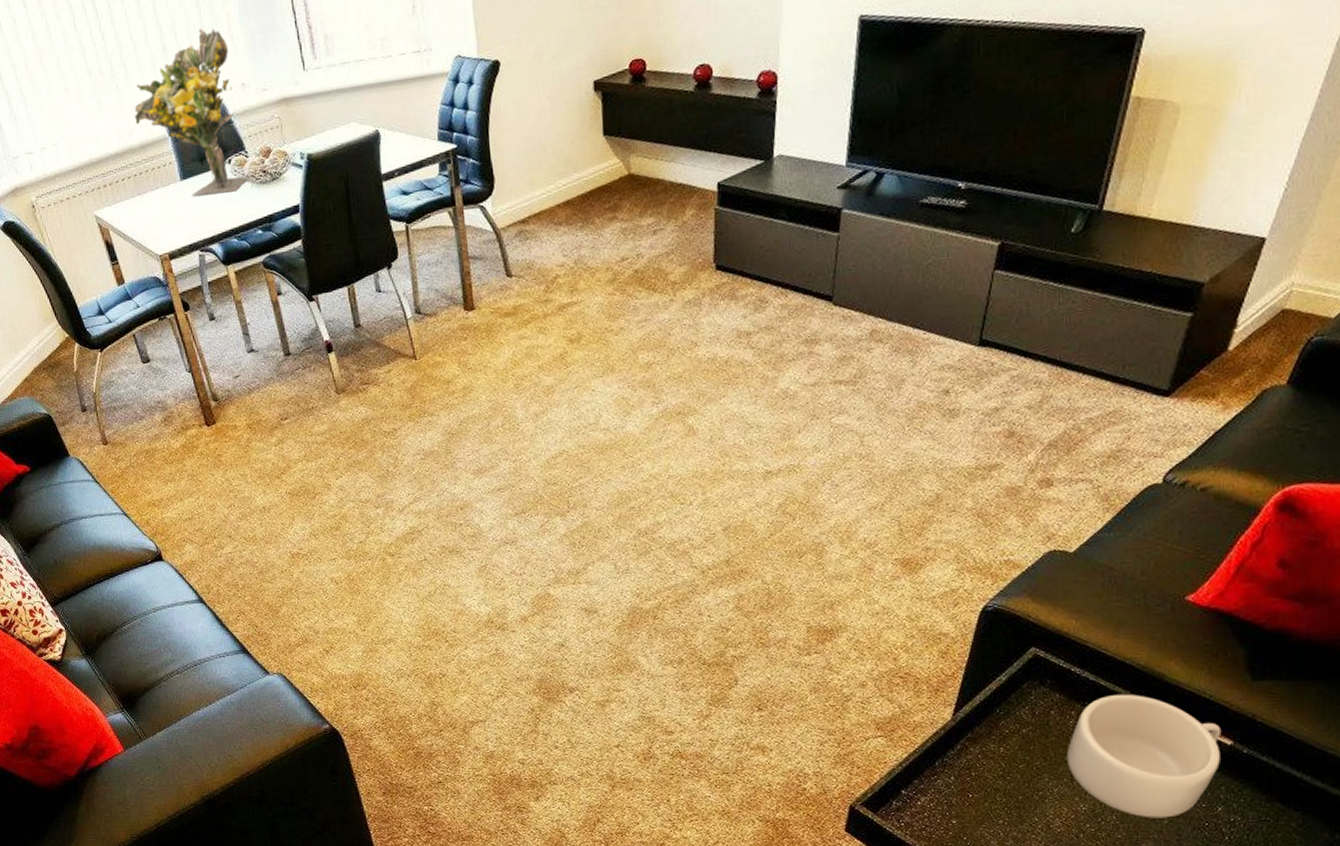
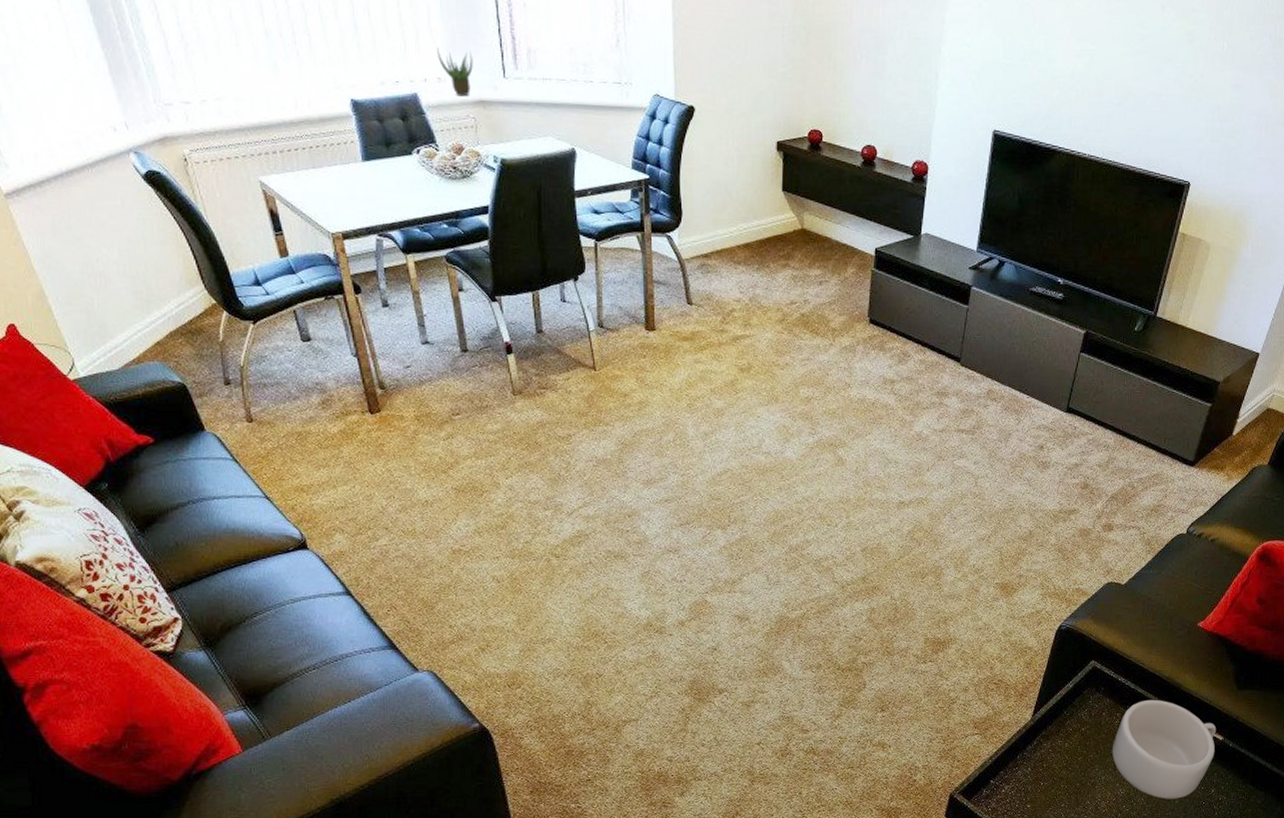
bouquet: present [134,27,249,196] -> none [316,14,437,182]
potted plant: none [239,51,274,98] -> present [437,47,473,97]

